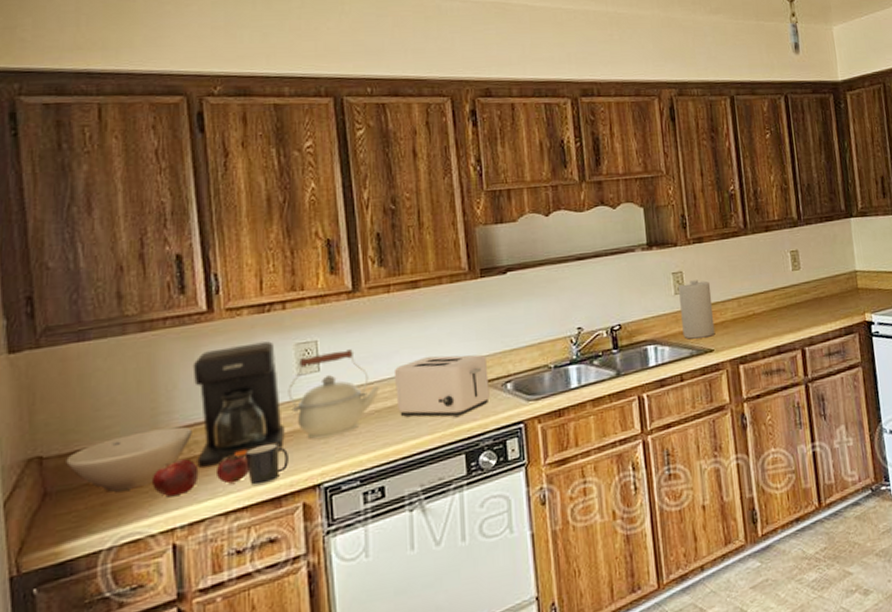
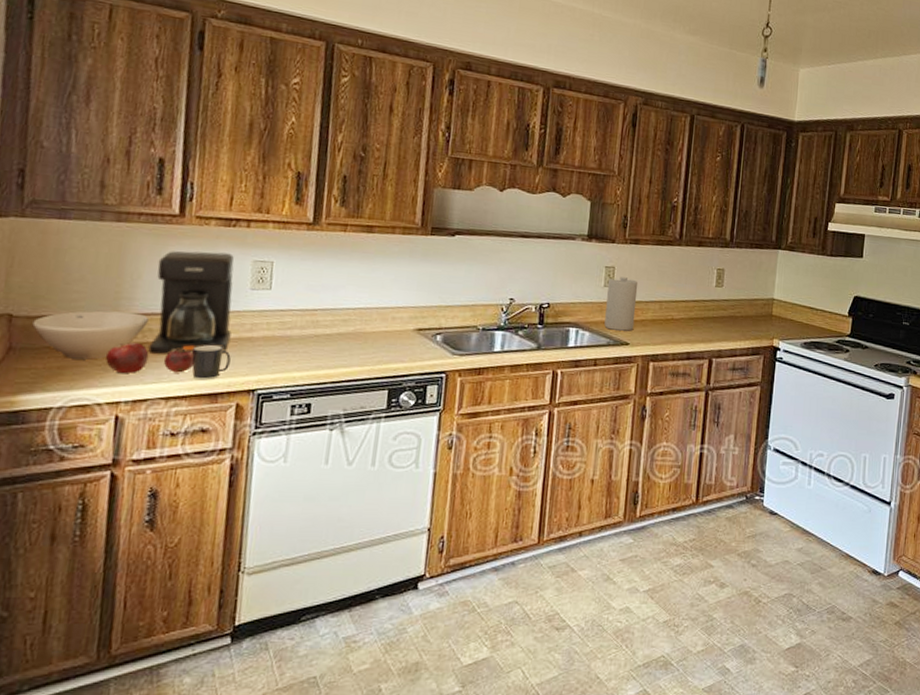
kettle: present [288,349,379,440] -> none [239,274,322,352]
toaster: present [393,354,490,418] -> none [335,296,423,356]

